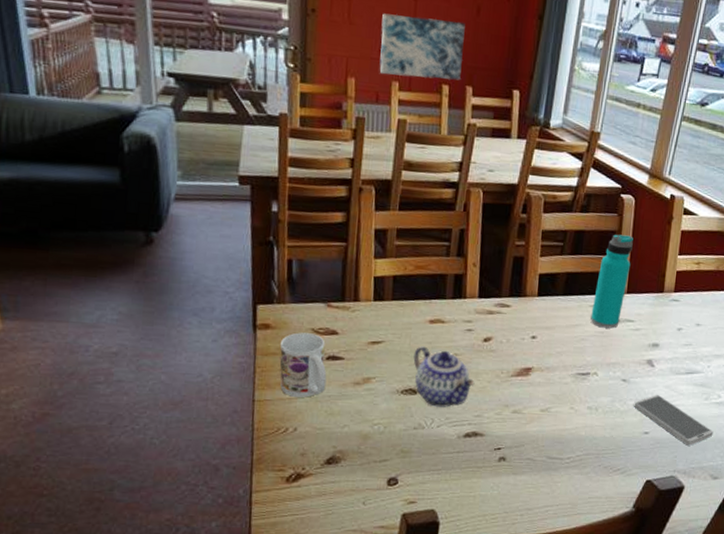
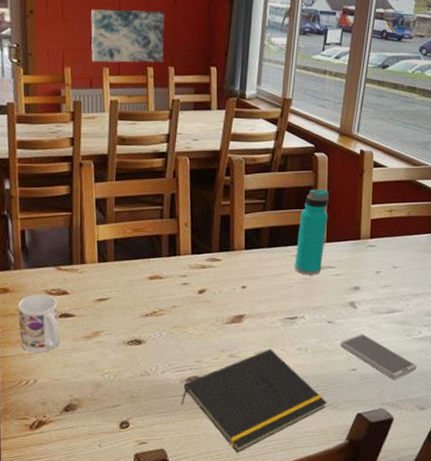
teapot: present [413,346,475,407] -> none [136,301,193,355]
notepad: none [456,406,615,517] -> present [181,348,327,453]

